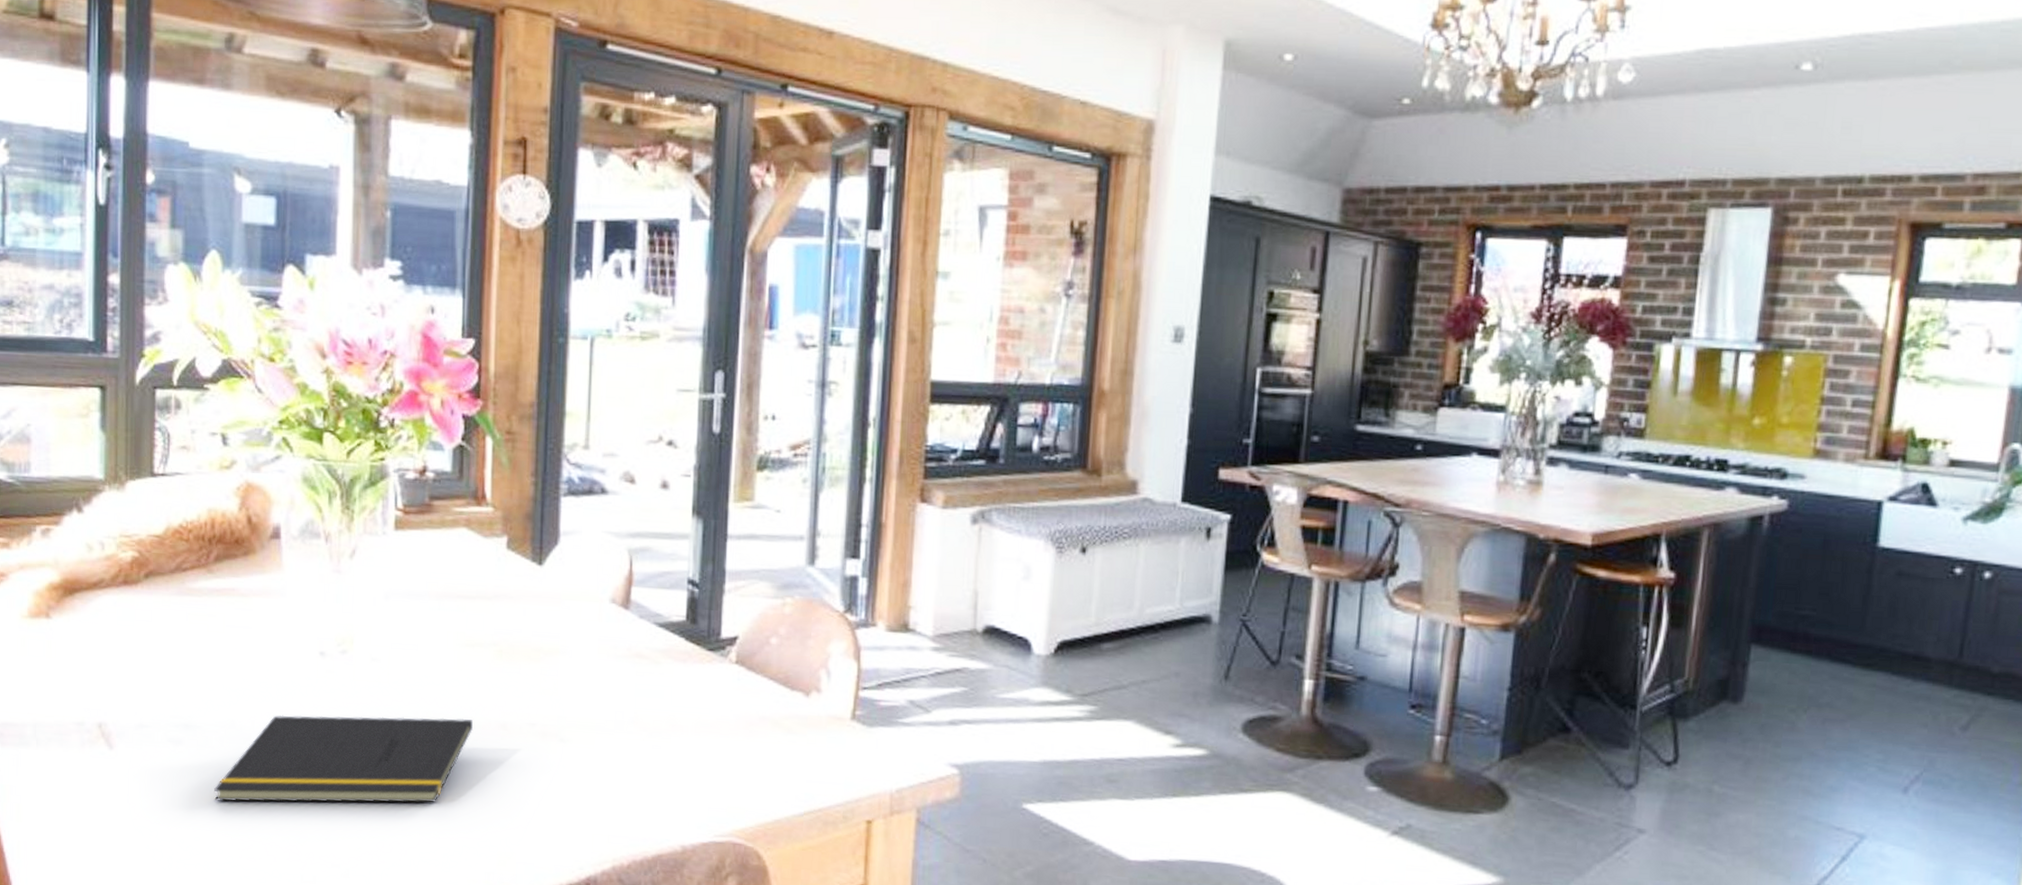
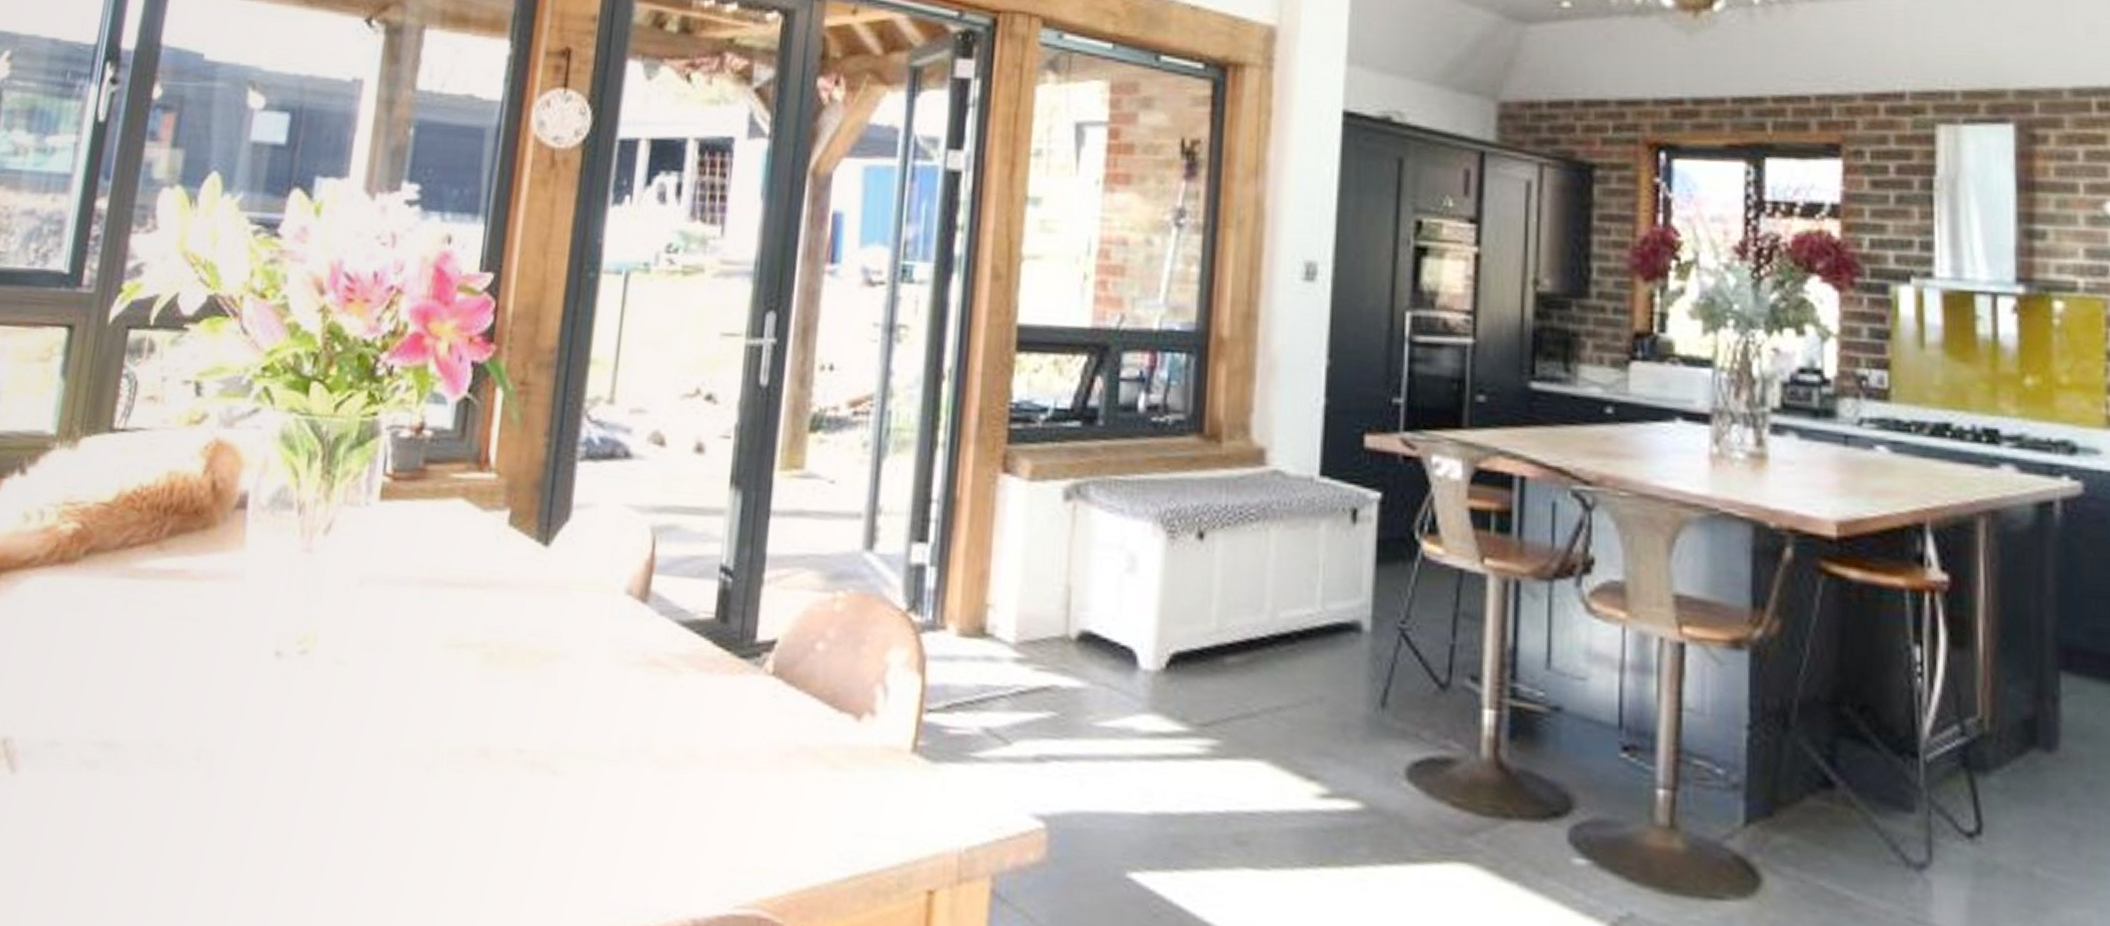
notepad: present [214,715,473,803] -> none [126,732,449,853]

